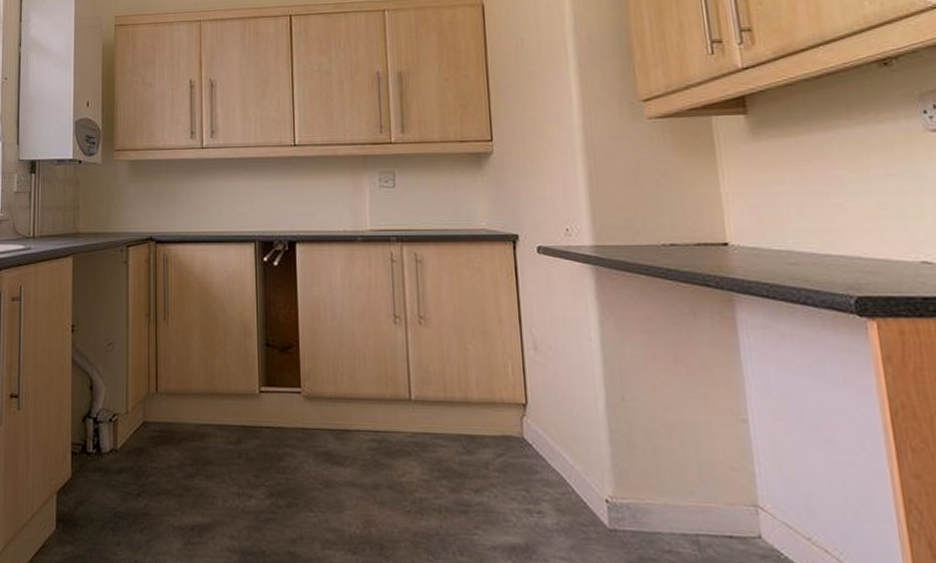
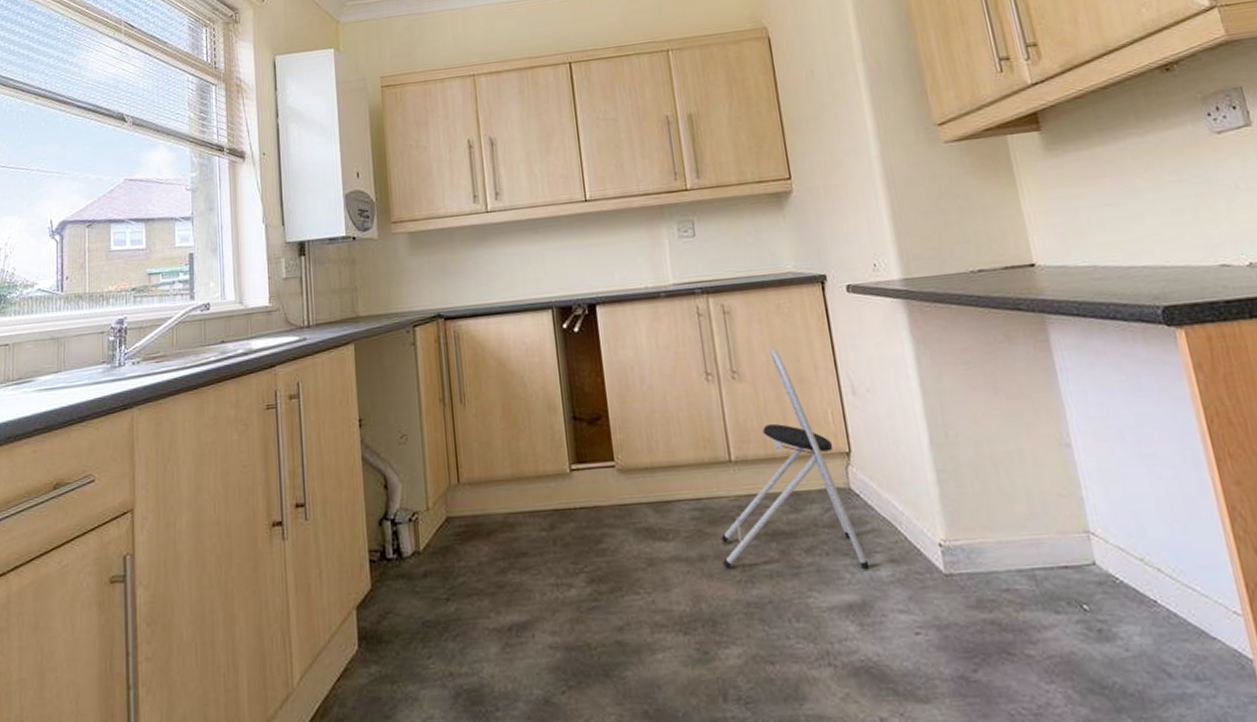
step stool: none [394,300,536,516] -> present [720,349,870,570]

